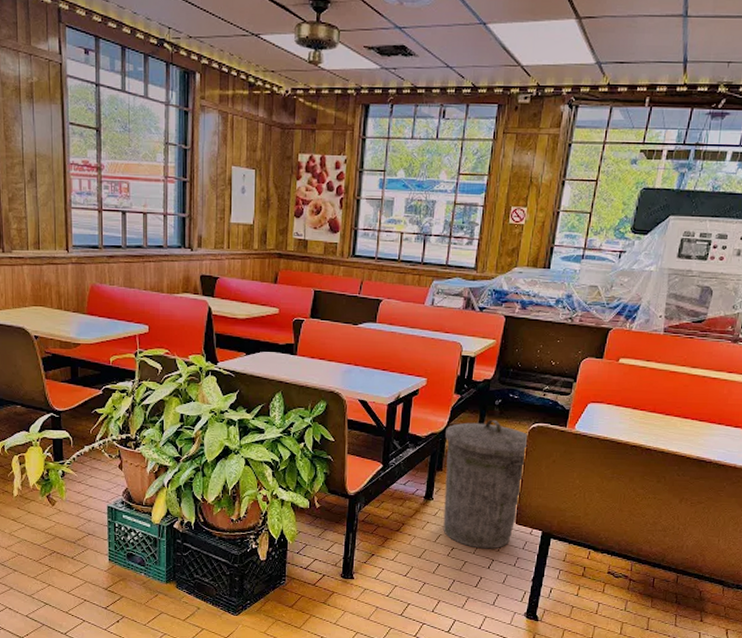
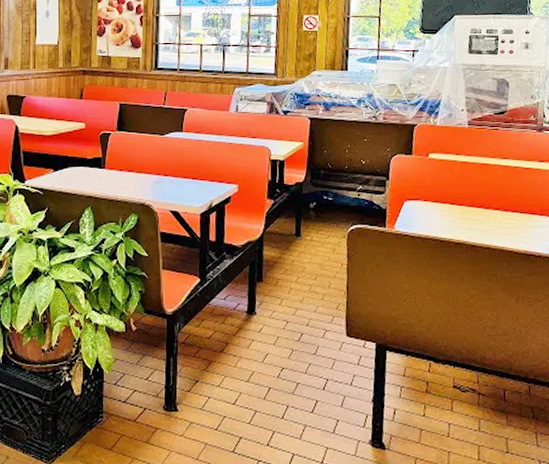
trash can: present [443,419,528,549] -> none [262,223,348,367]

